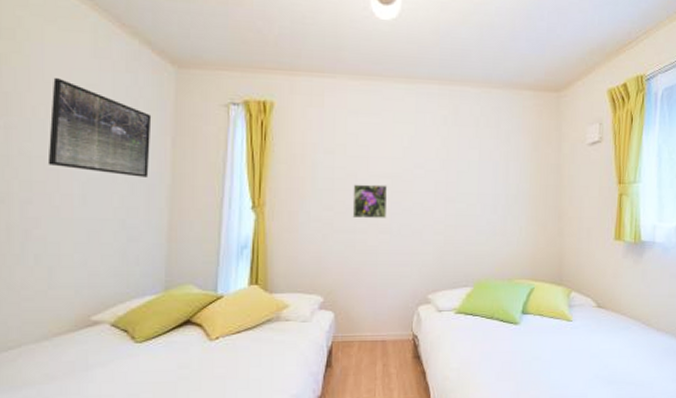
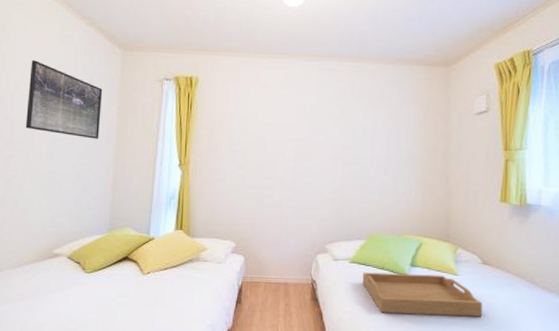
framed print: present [352,184,388,219] -> none [261,147,292,177]
serving tray: none [469,322,598,368] -> present [362,272,483,317]

